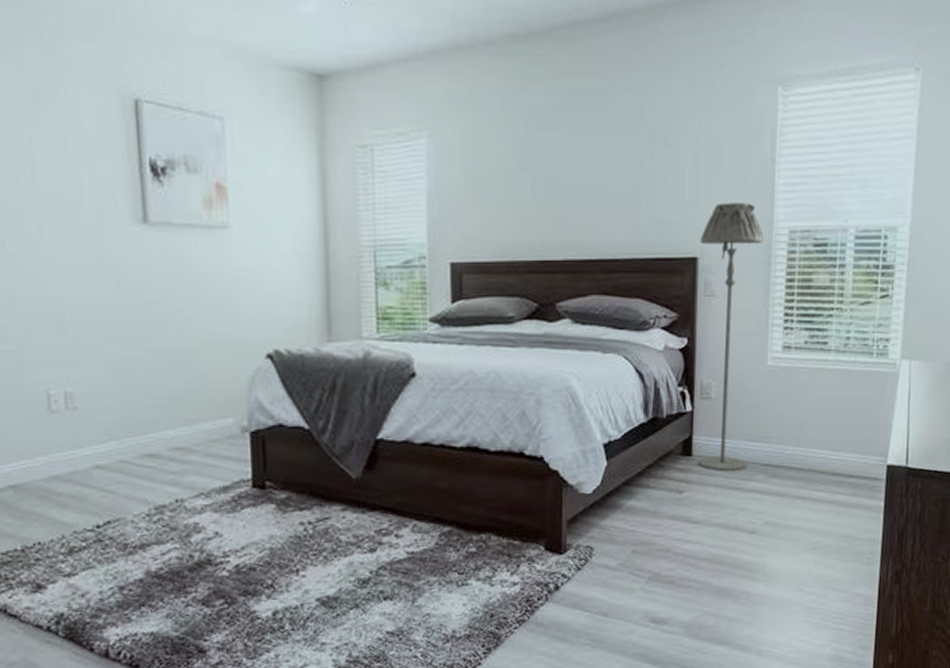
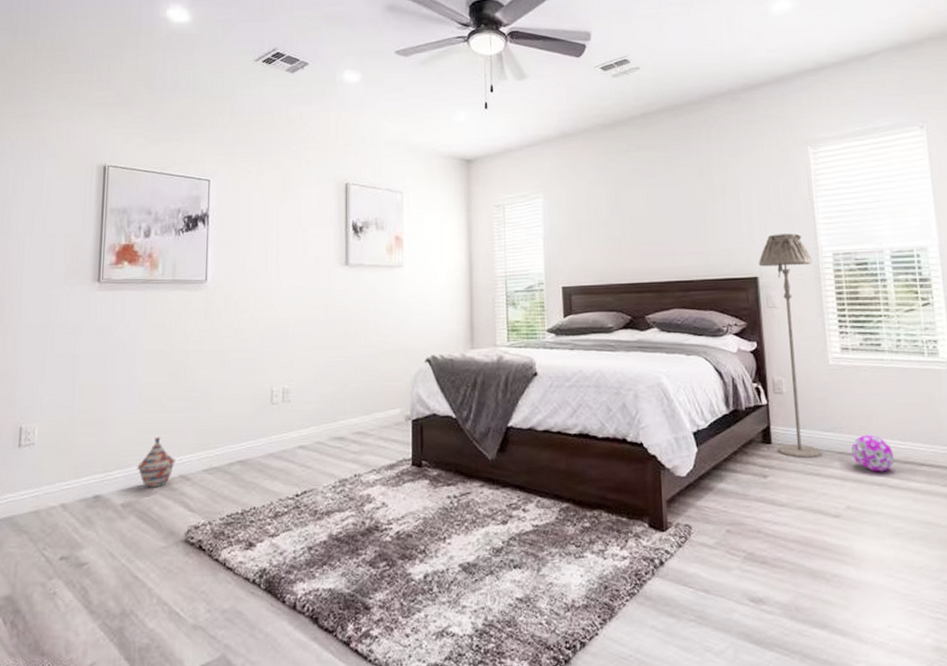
decorative ball: none [778,444,823,485] -> present [851,434,895,472]

